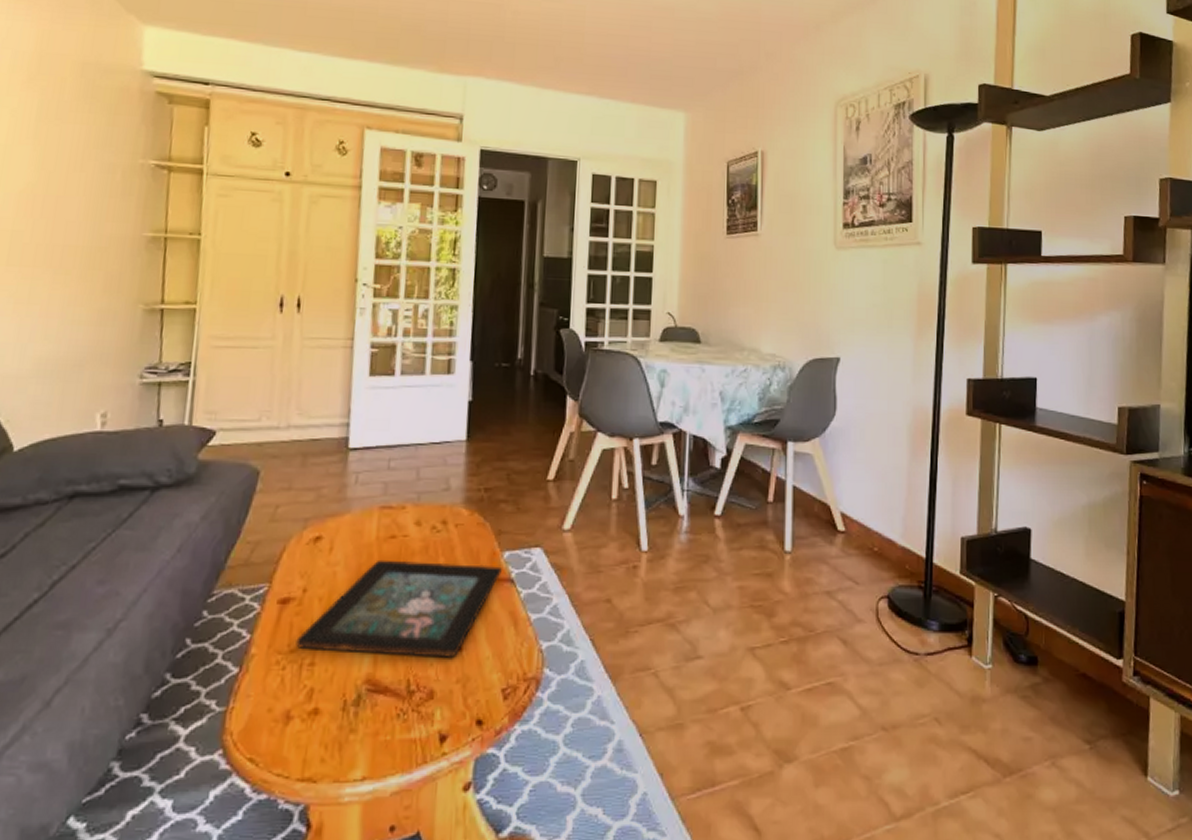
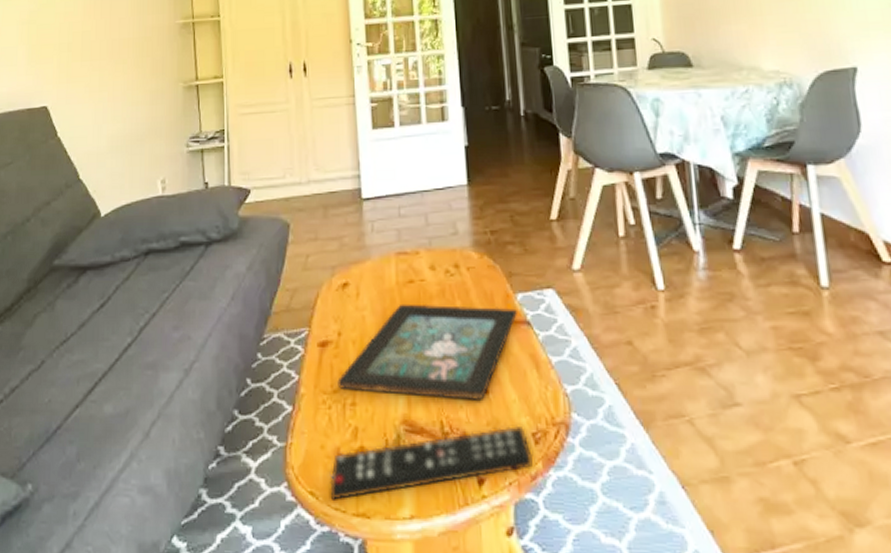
remote control: none [272,681,501,768] -> present [329,425,534,502]

